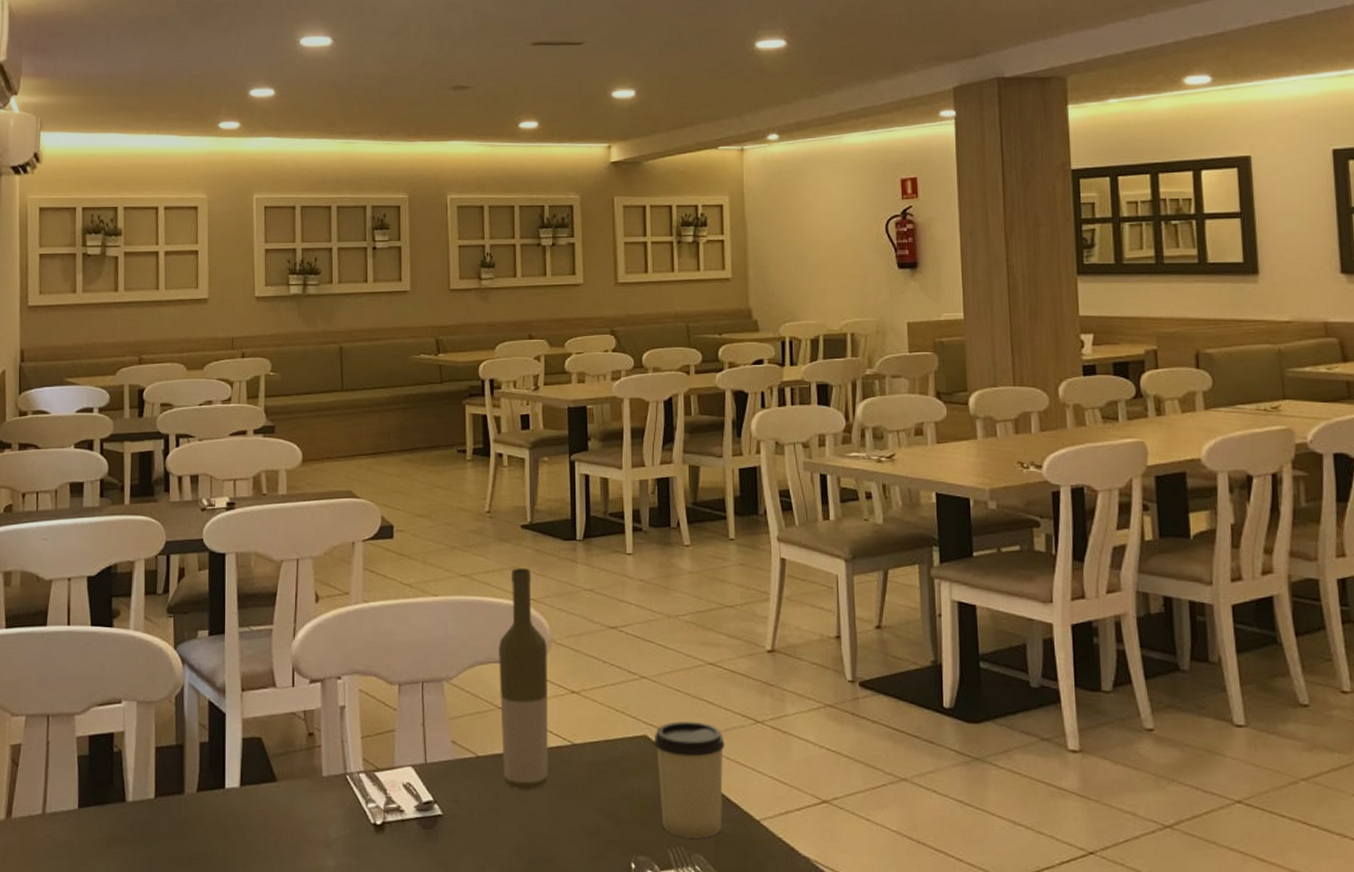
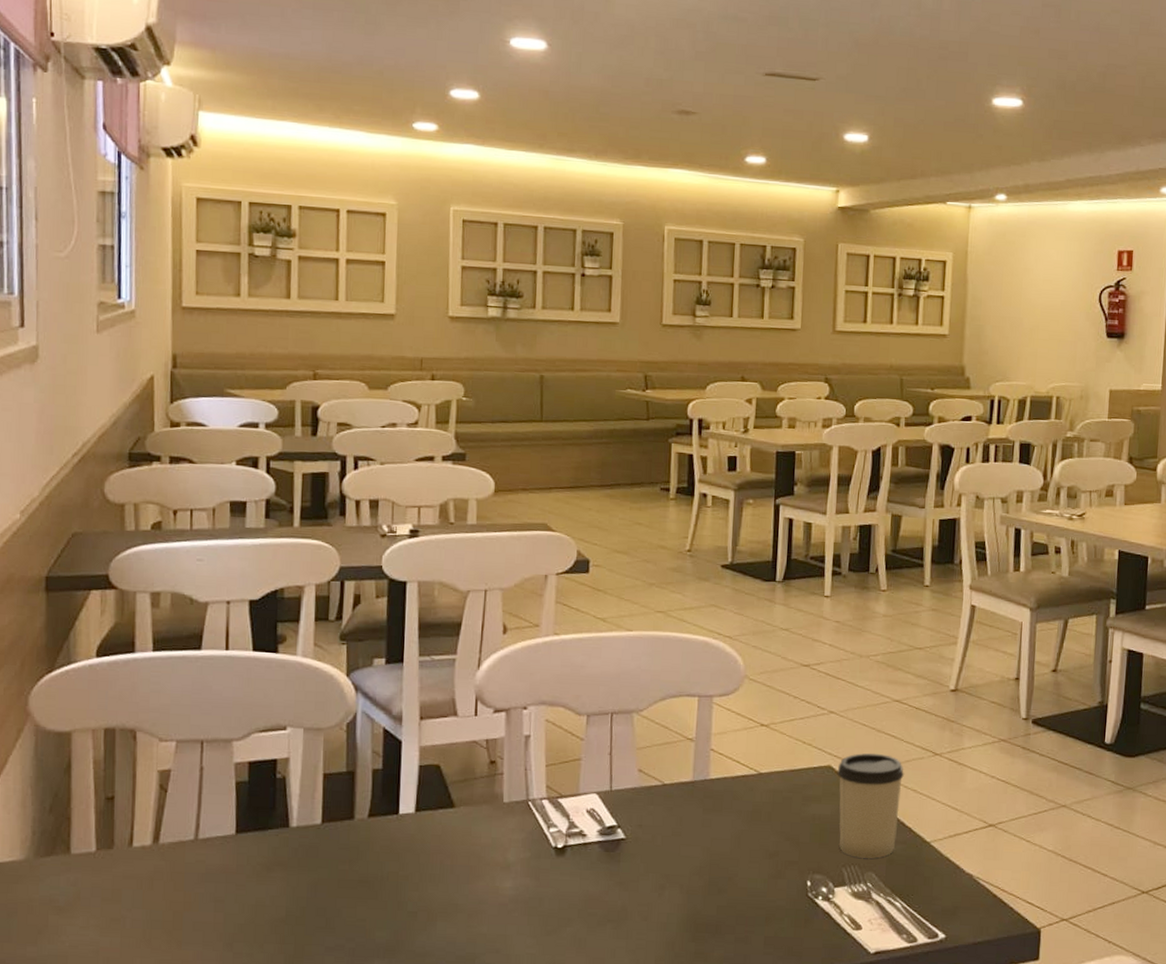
bottle: present [497,567,549,791] -> none [688,606,740,816]

